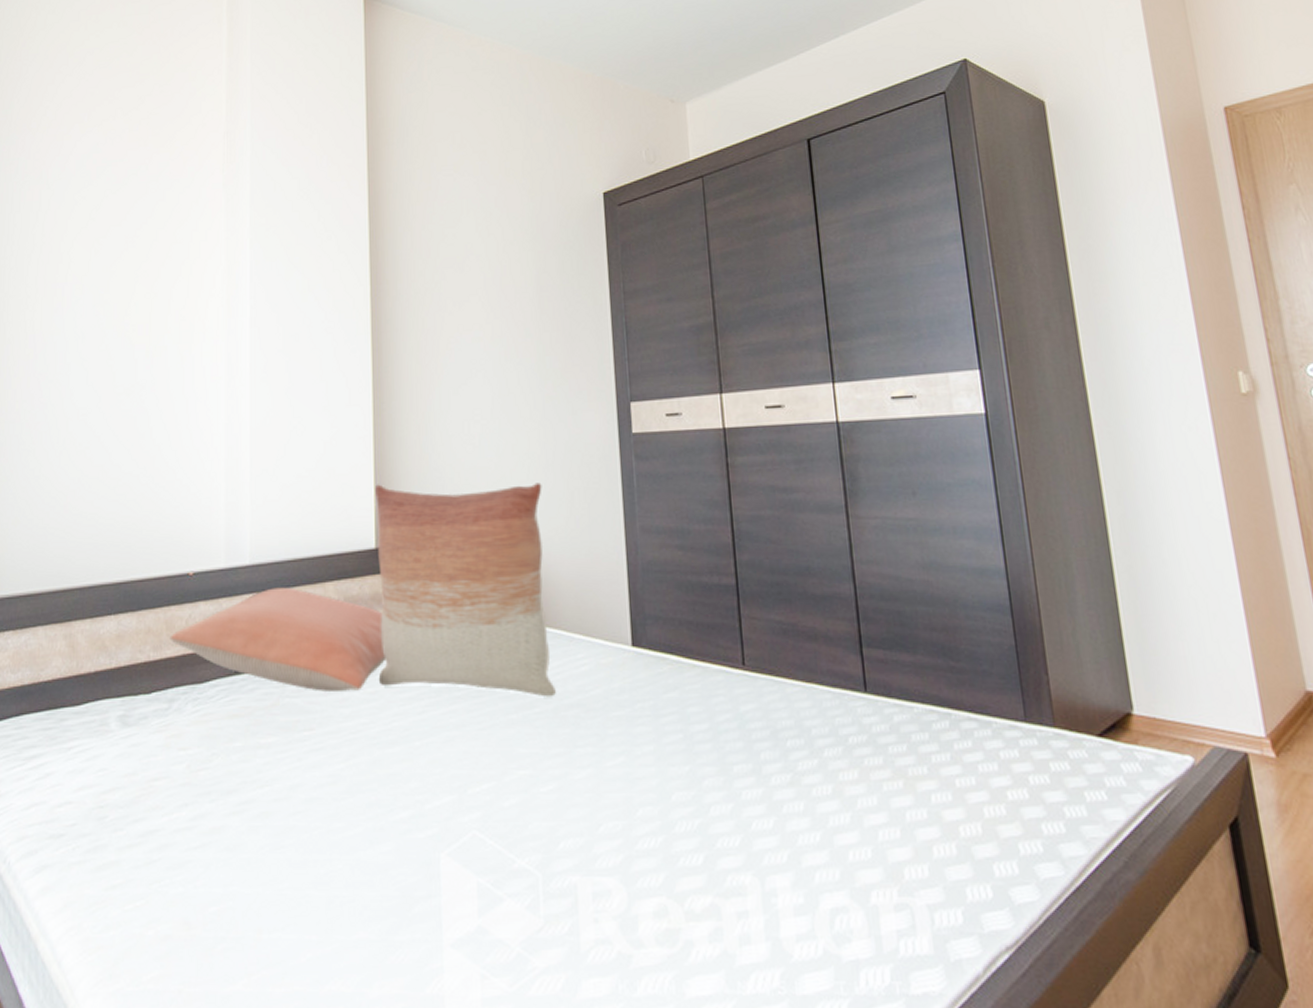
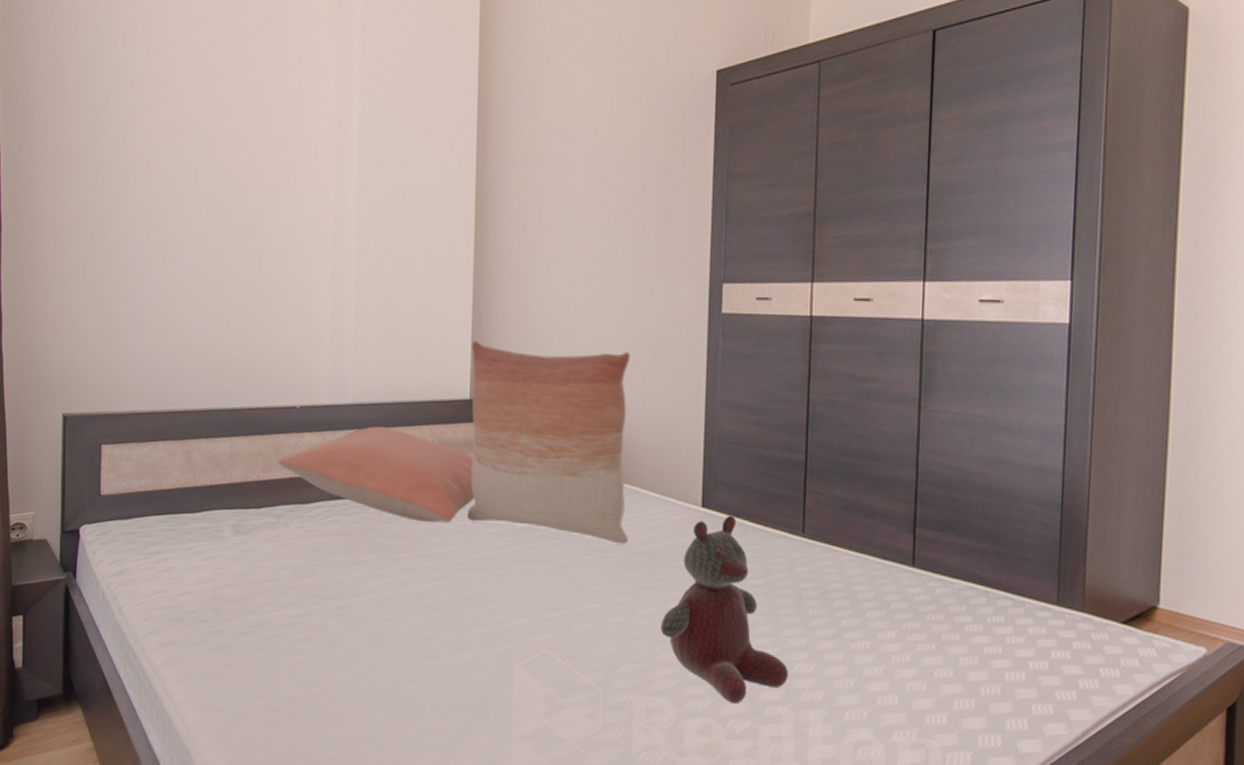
stuffed bear: none [599,653,747,876] -> present [660,515,789,704]

